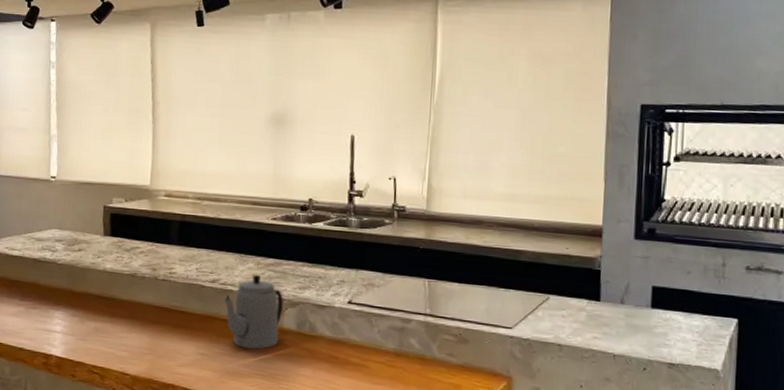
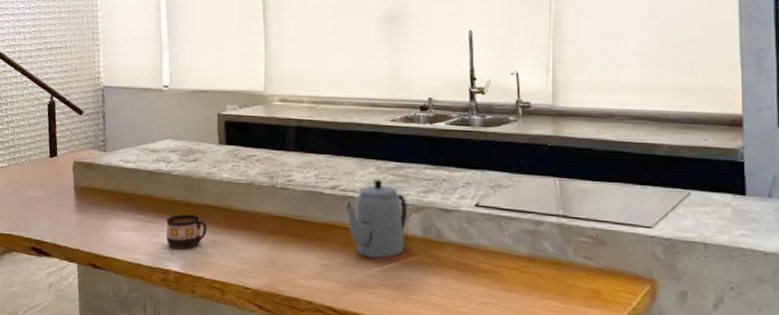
cup: none [48,301,90,336] -> present [166,214,207,250]

